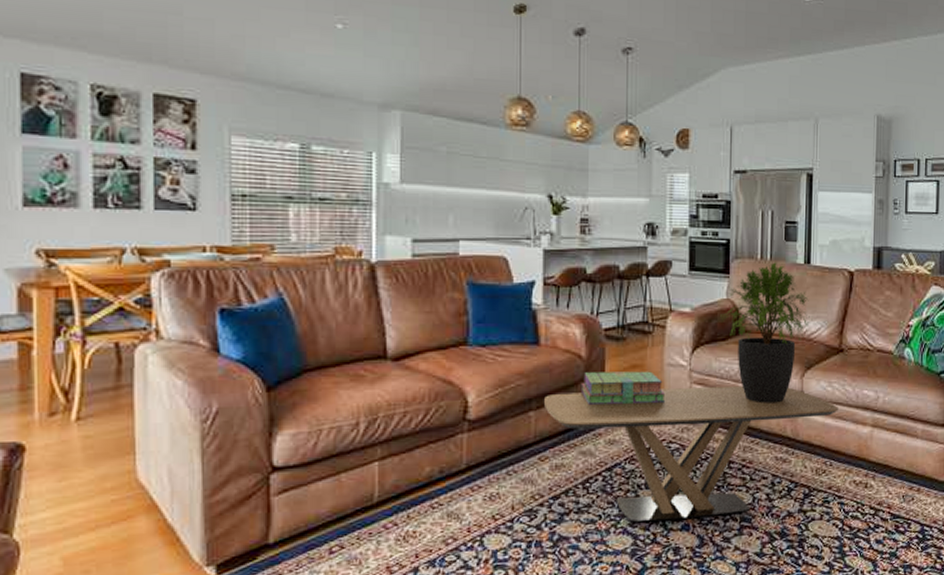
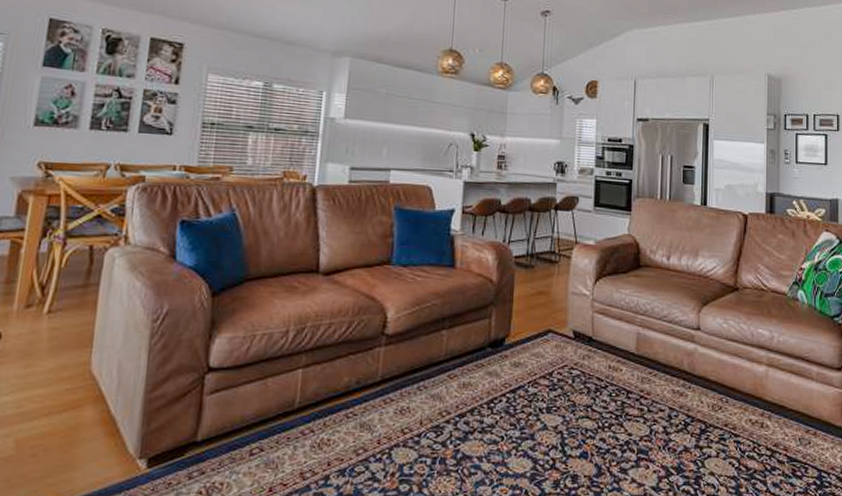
coffee table: present [544,387,838,523] -> none [456,314,734,447]
stack of books: present [580,371,666,405] -> none [490,296,569,329]
potted plant: present [720,262,813,404] -> none [622,202,709,337]

